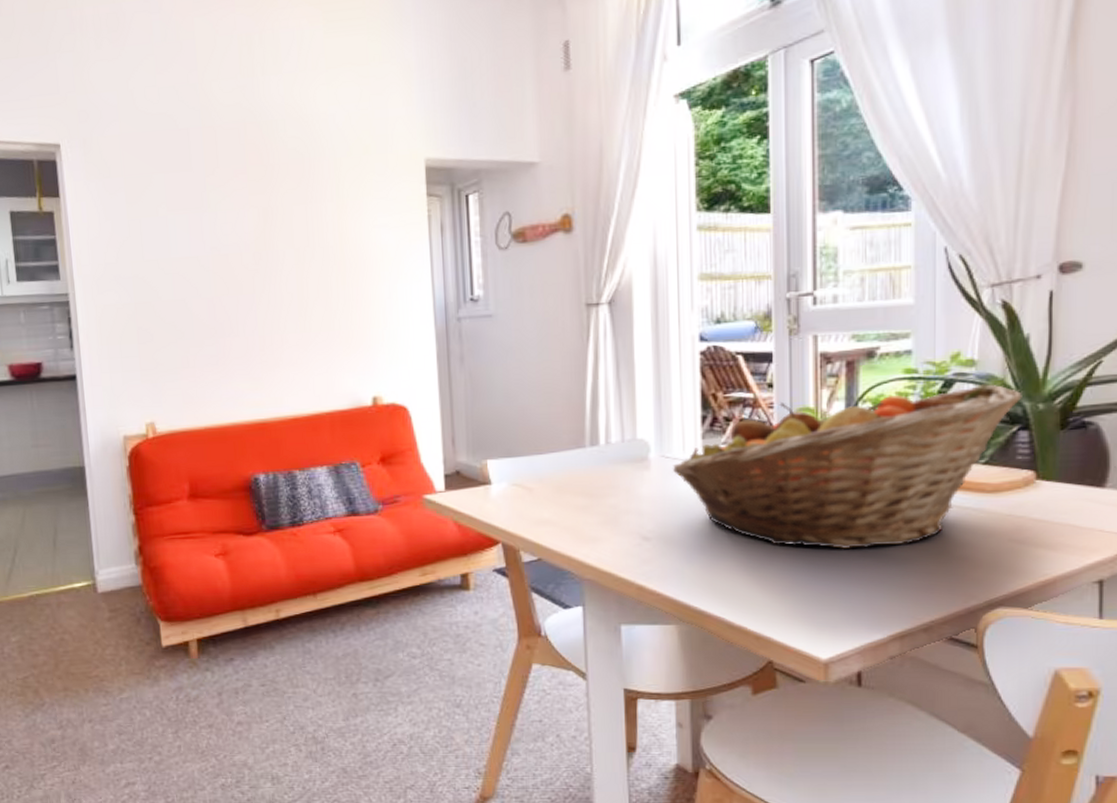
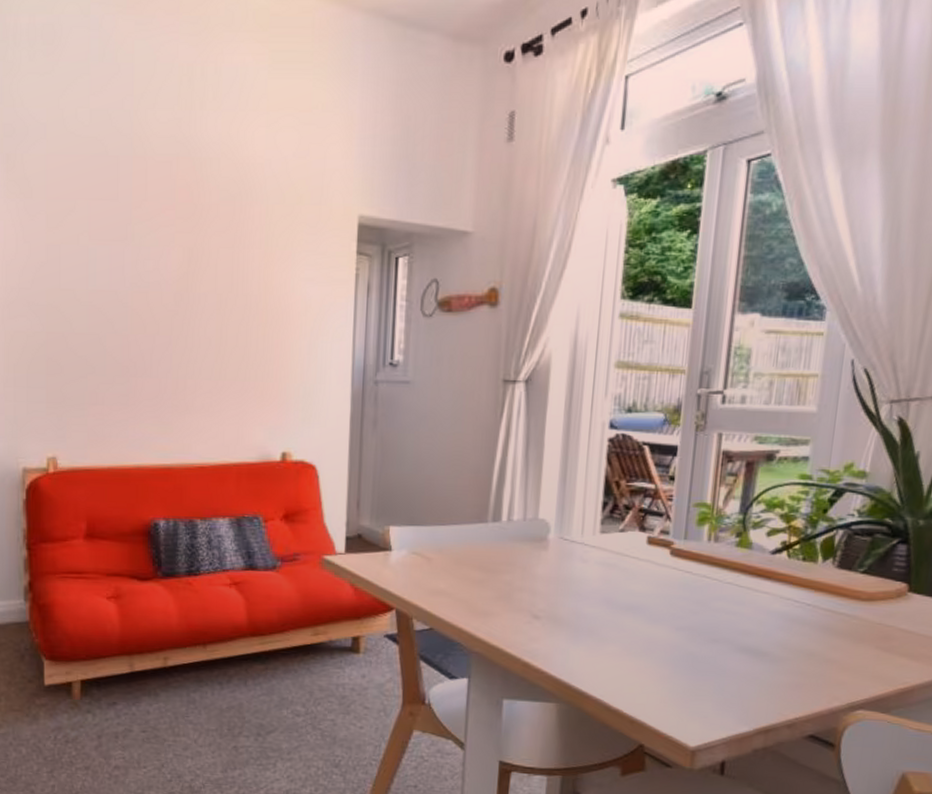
fruit basket: present [672,383,1022,549] -> none [569,495,906,644]

